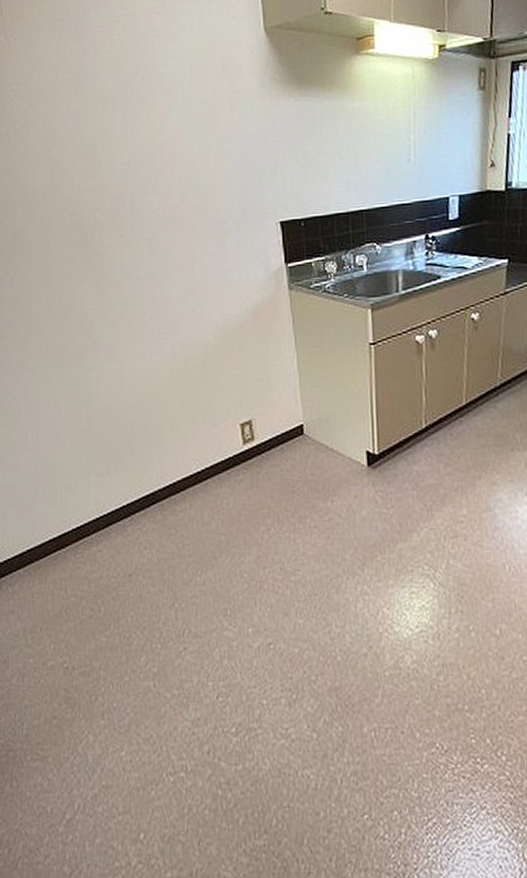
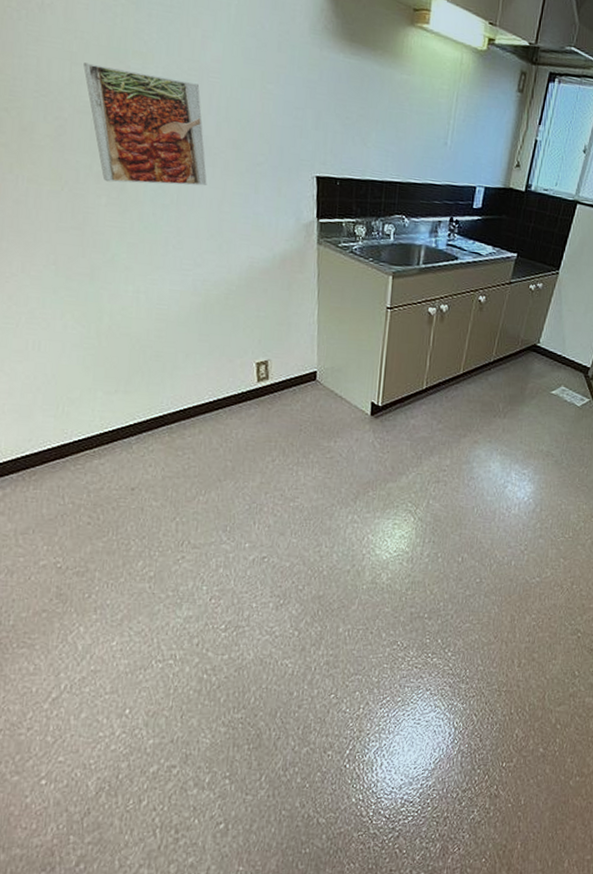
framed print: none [62,160,176,268] -> present [83,62,207,186]

